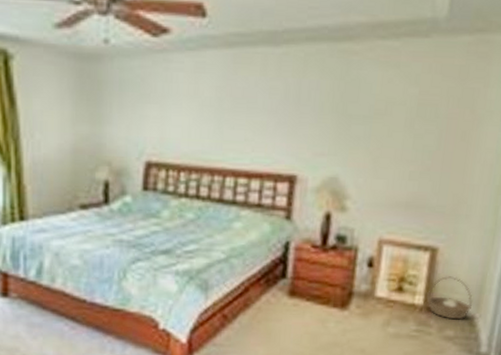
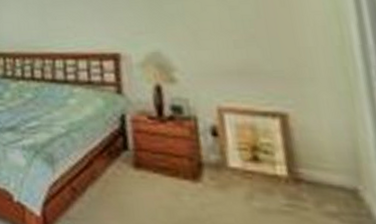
basket: present [427,276,473,320] -> none [289,143,351,193]

